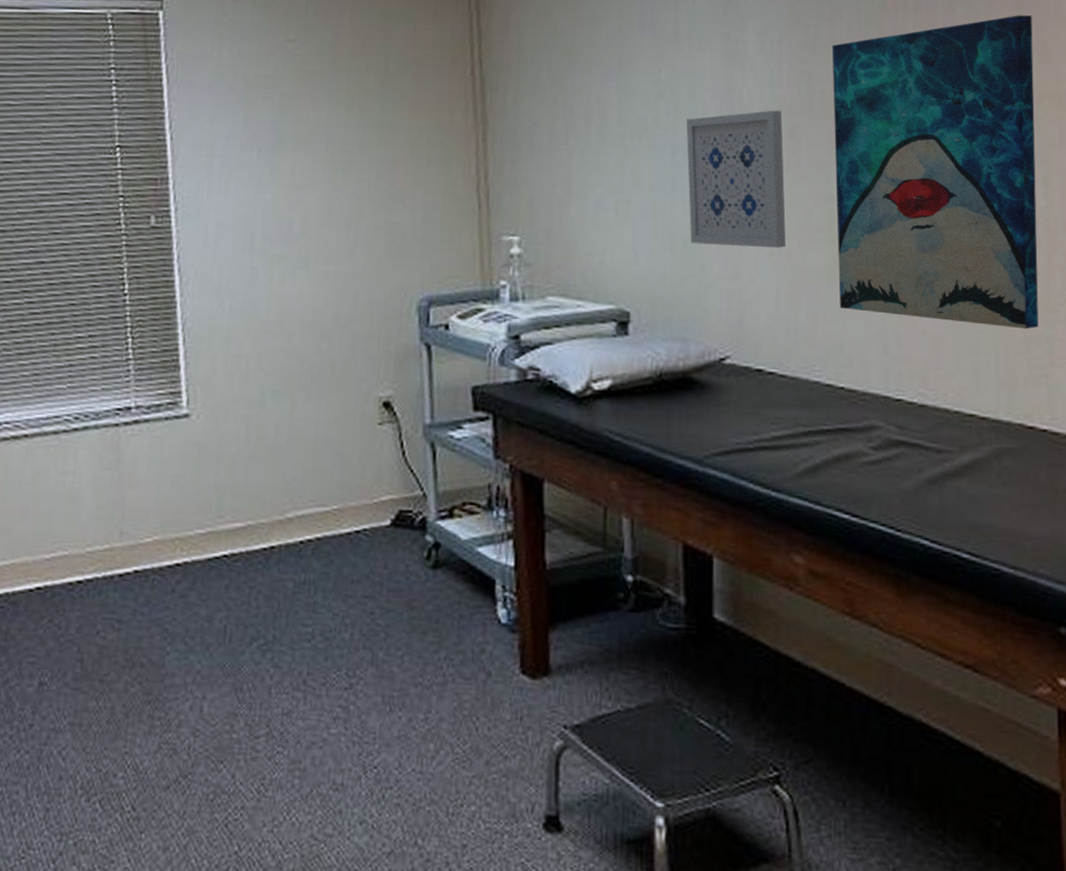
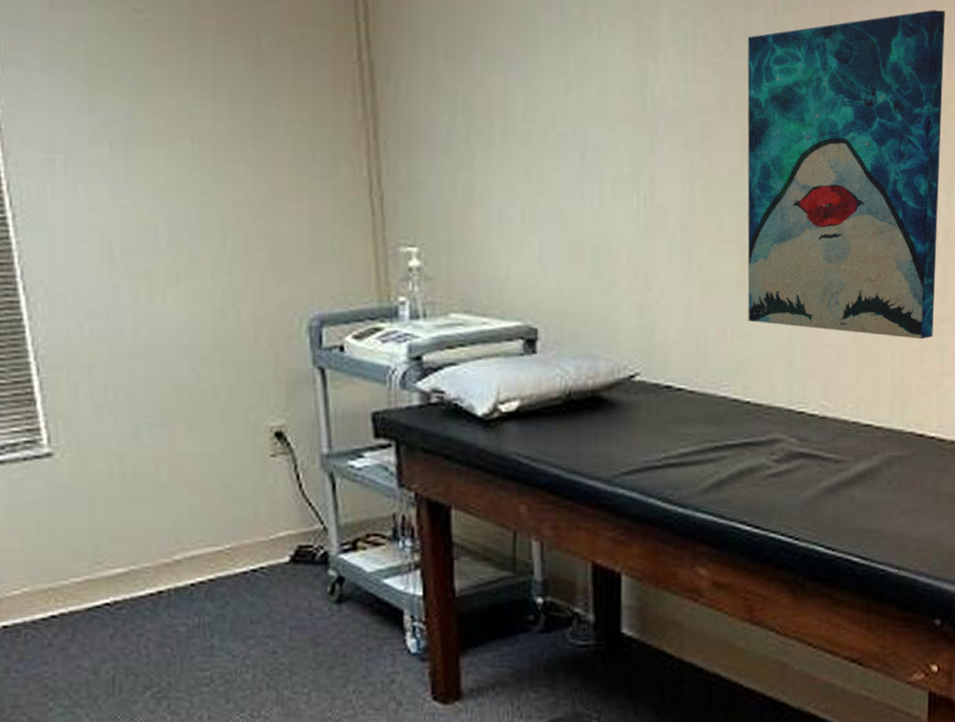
wall art: present [686,110,786,248] -> none [595,108,697,259]

